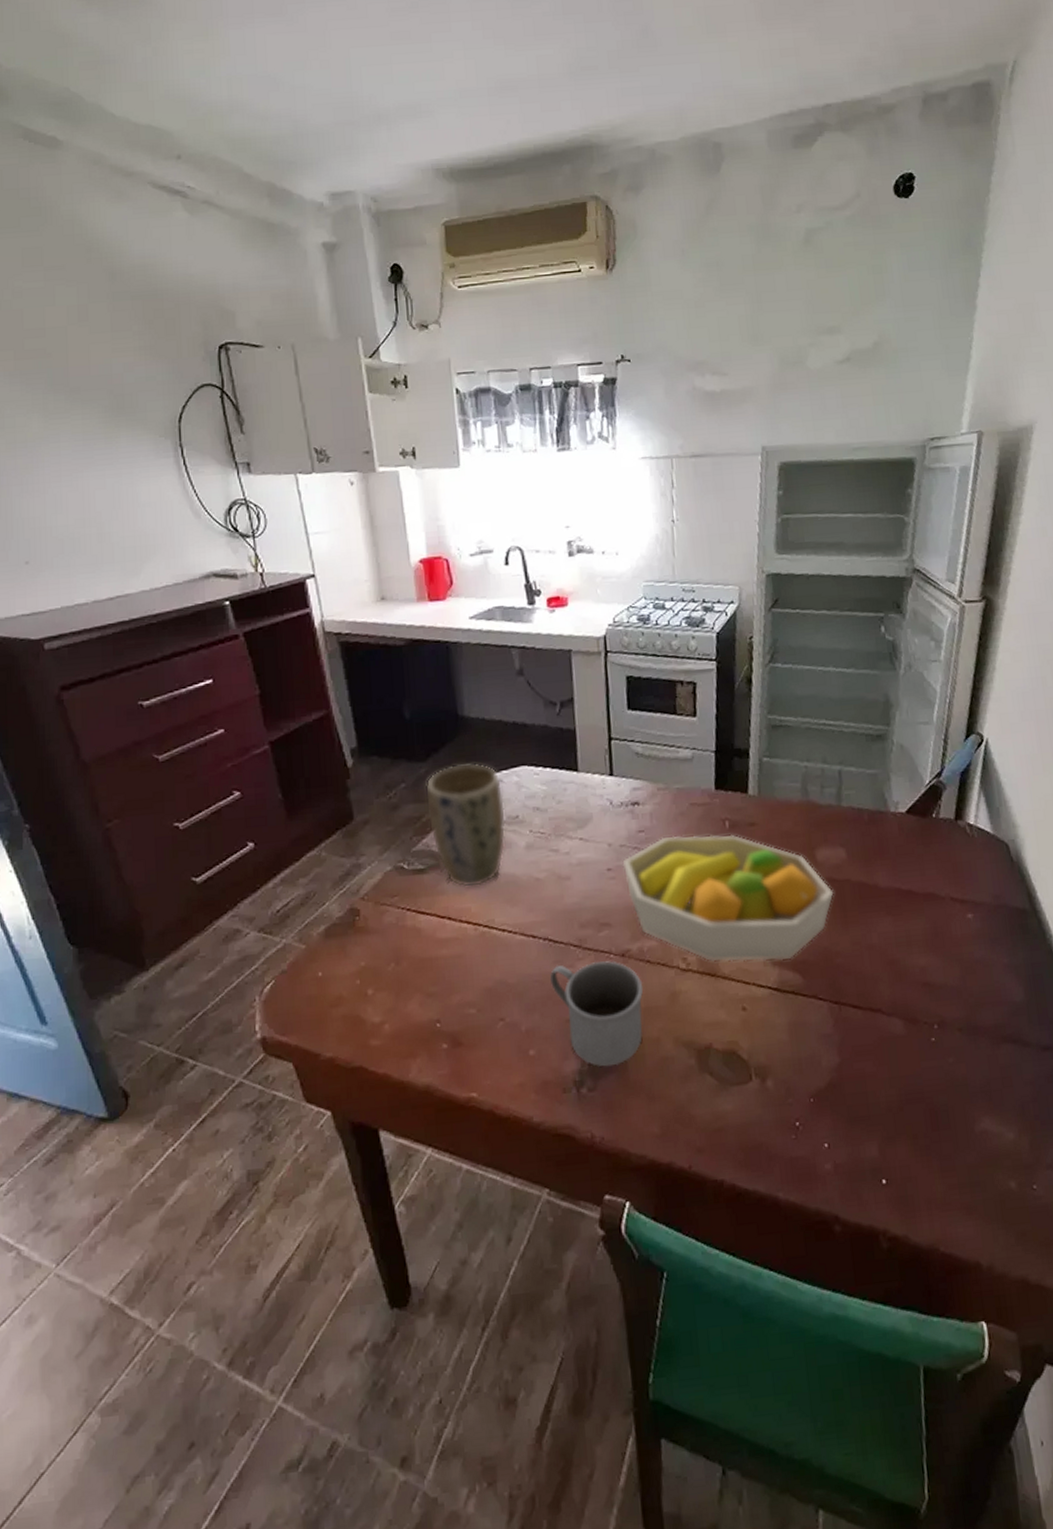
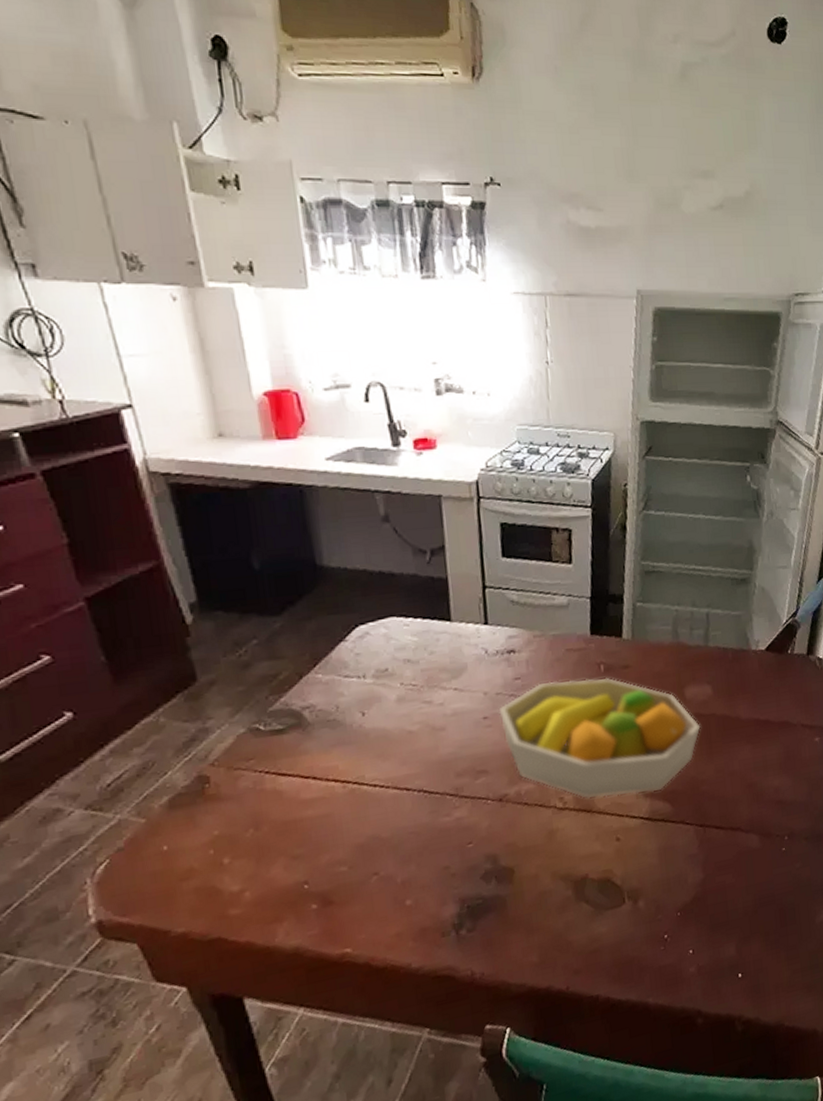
plant pot: present [425,762,506,887] -> none [281,615,375,745]
mug: present [550,960,644,1067] -> none [426,806,521,908]

